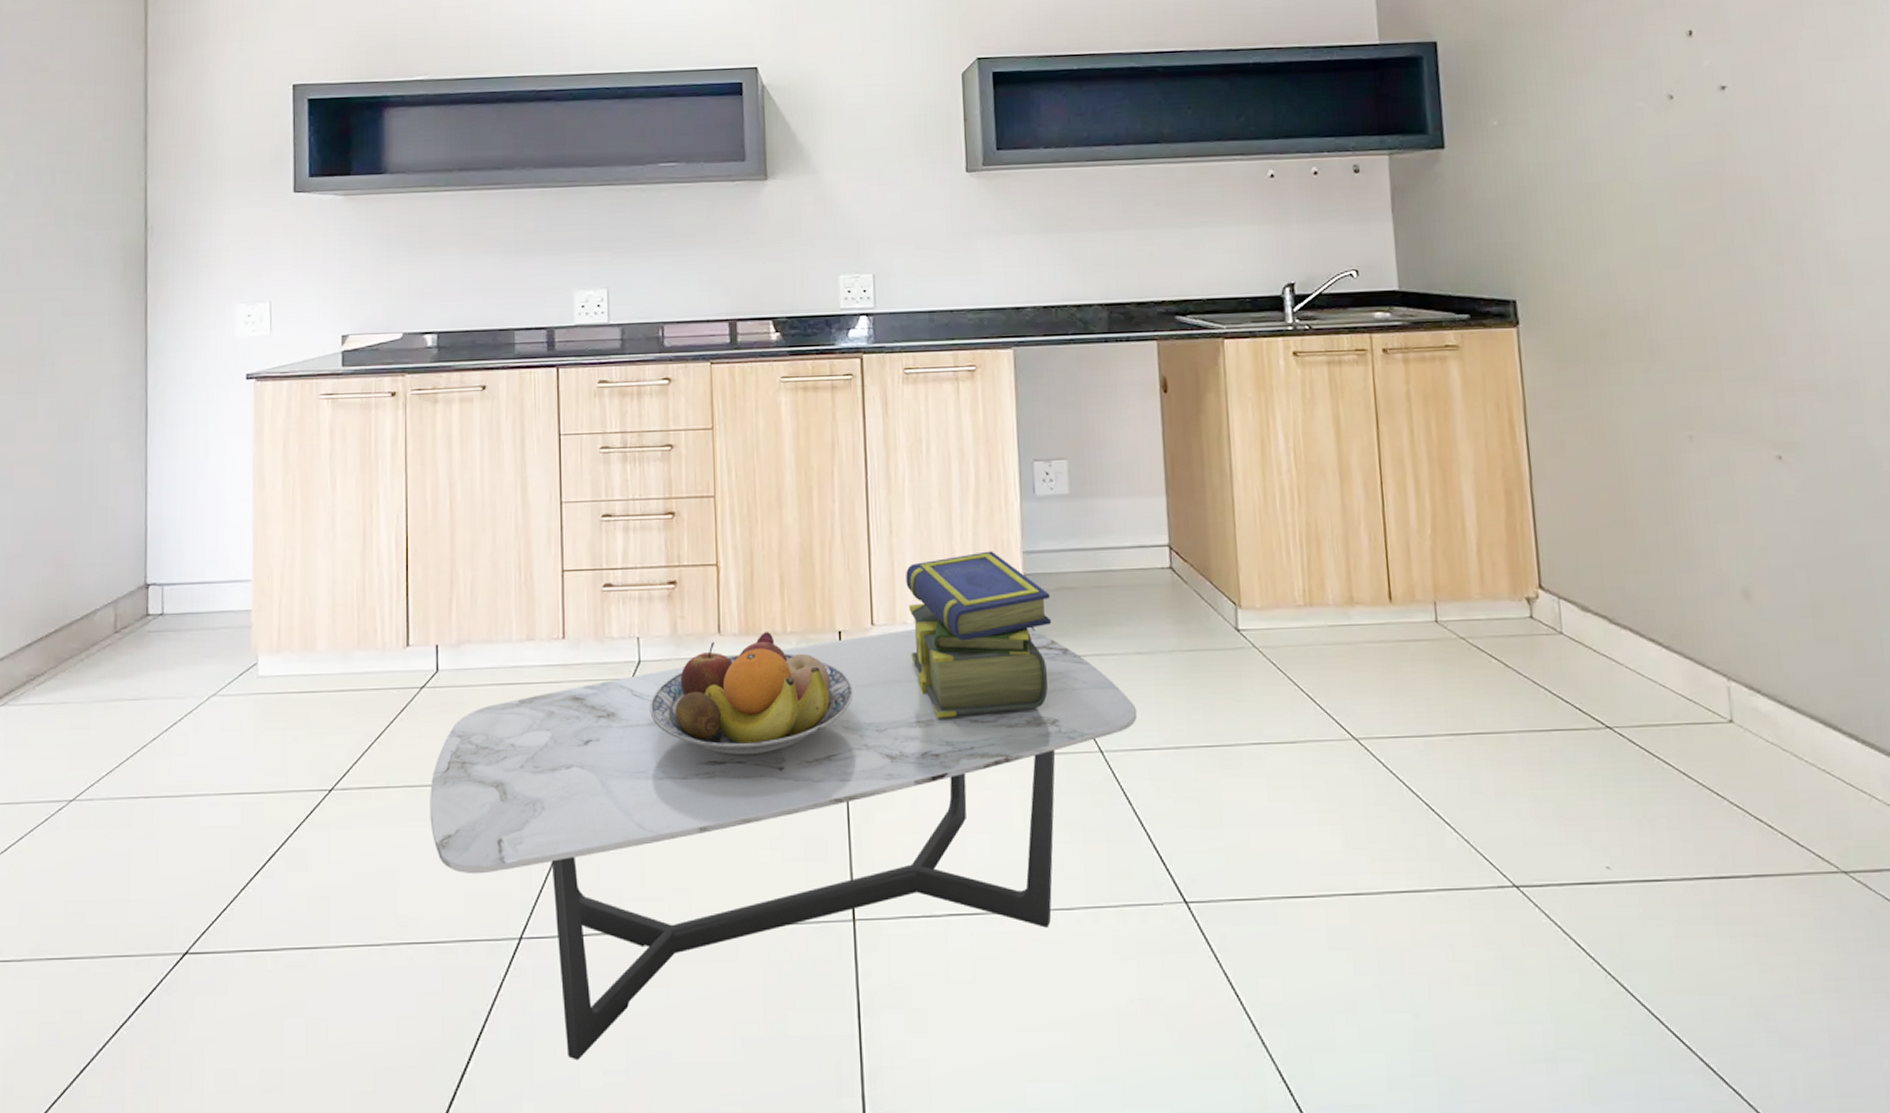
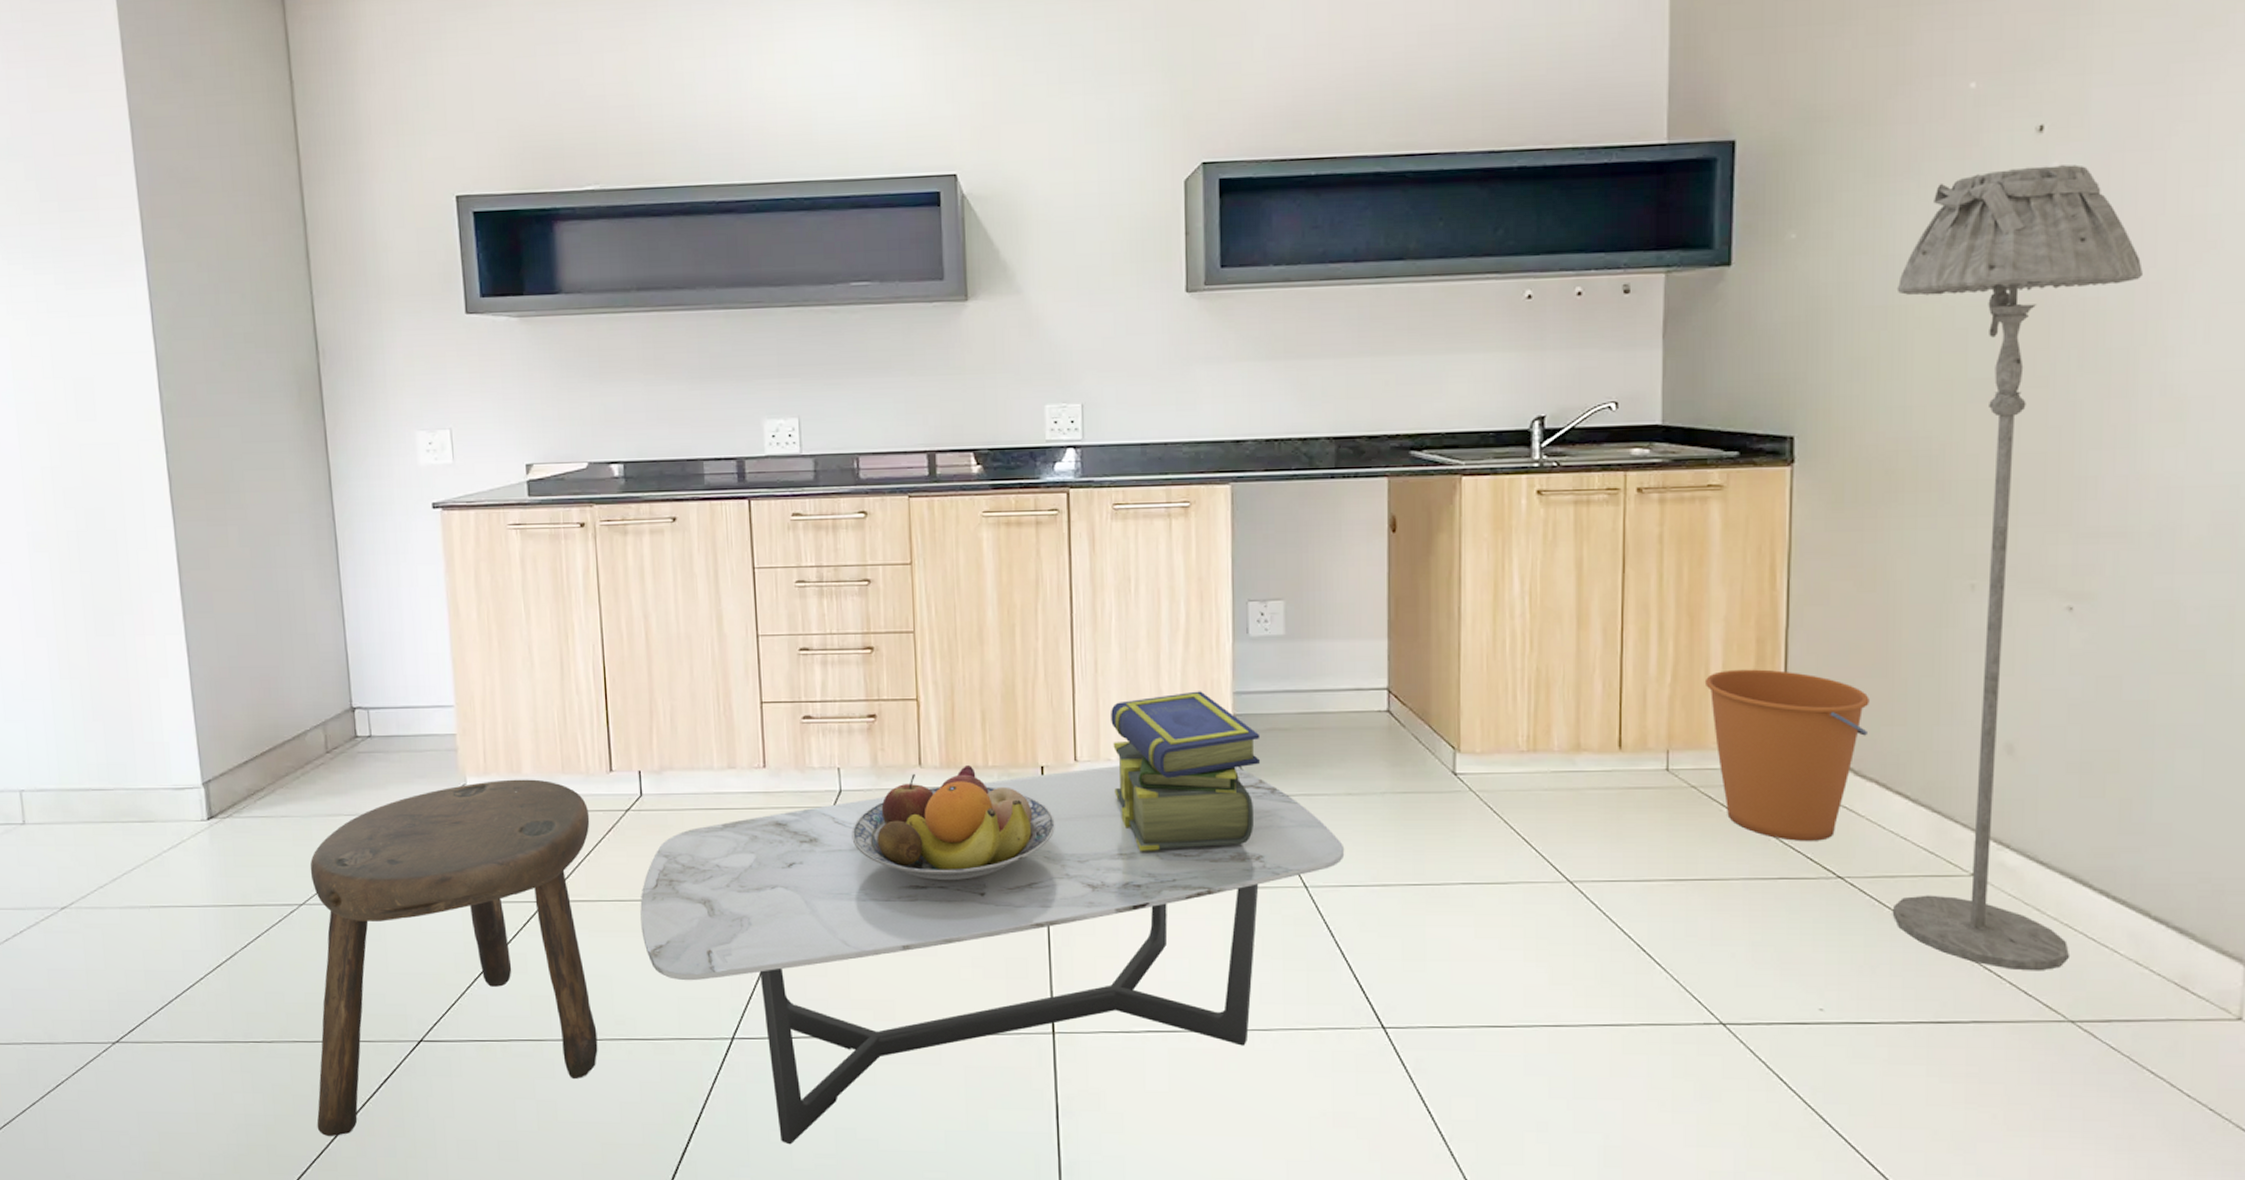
stool: none [62,656,383,1072] -> present [310,779,598,1137]
bucket: none [1461,520,1616,691] -> present [1704,669,1869,841]
floor lamp: none [1588,63,1832,820] -> present [1892,164,2143,971]

